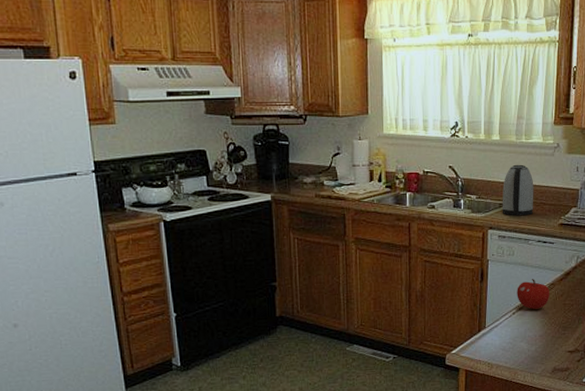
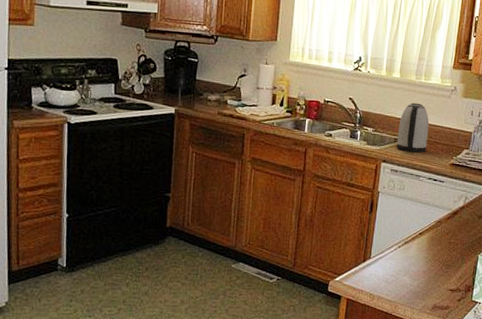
fruit: present [517,279,549,309] -> none [404,215,436,245]

